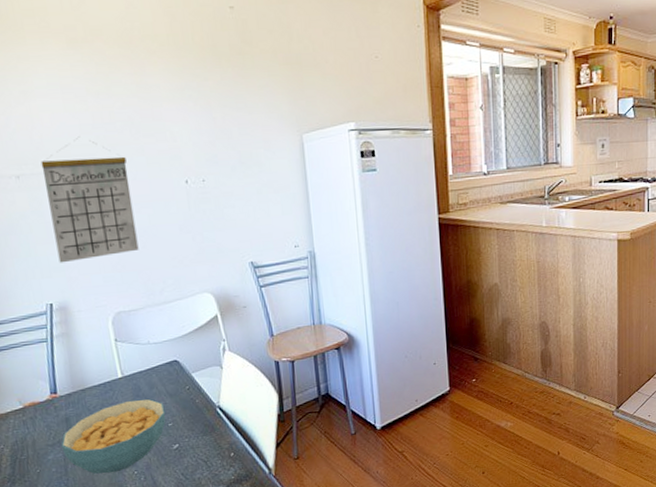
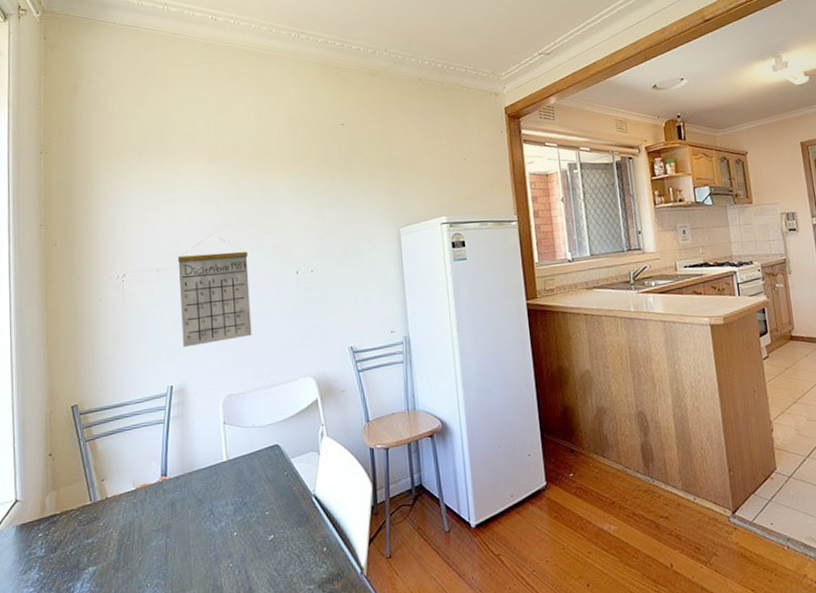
cereal bowl: present [61,399,166,474] -> none [165,484,264,565]

